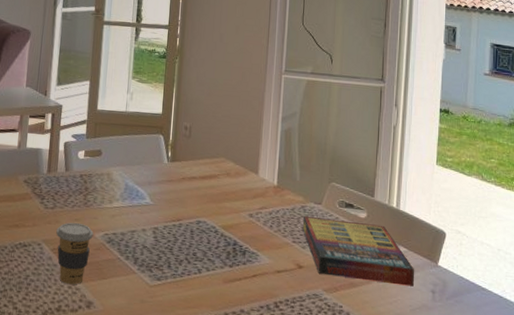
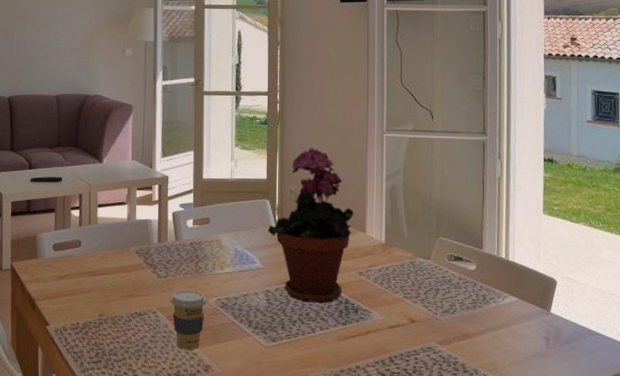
potted plant: none [159,85,248,244] -> present [267,148,354,304]
game compilation box: present [302,216,415,287] -> none [412,272,528,335]

